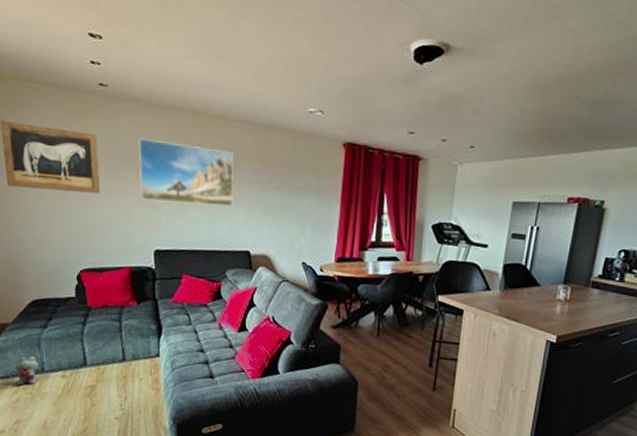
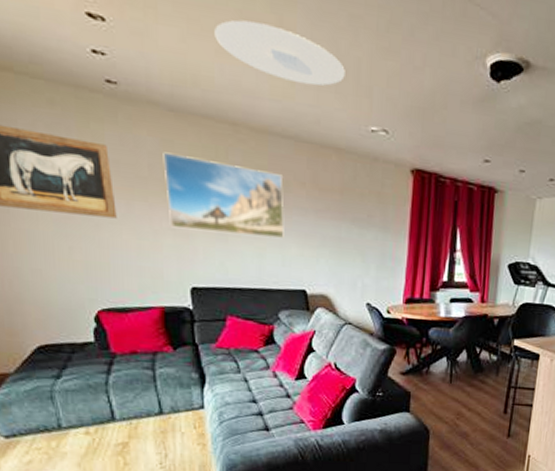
plush toy: present [15,356,39,387] -> none [23,411,55,446]
ceiling light: none [184,29,288,78] -> present [214,20,345,86]

